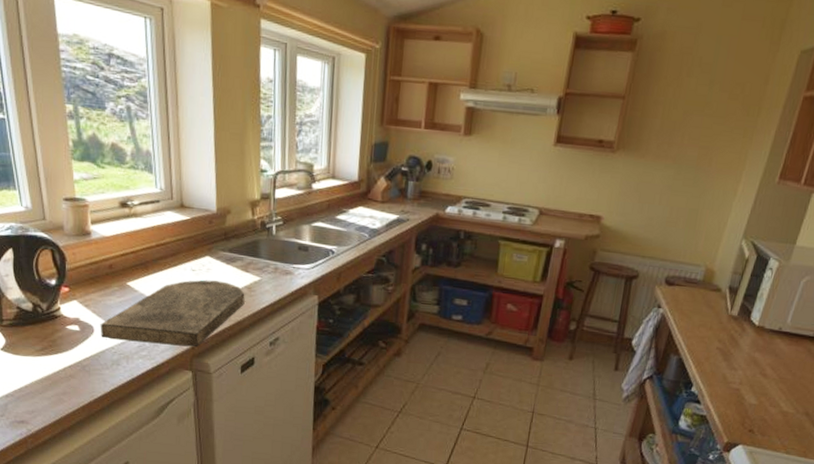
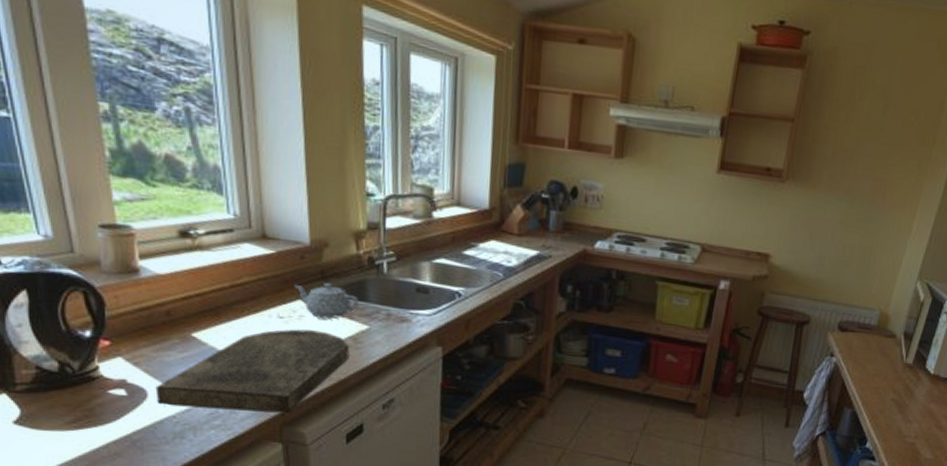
teapot: none [204,243,254,272] -> present [294,283,359,319]

